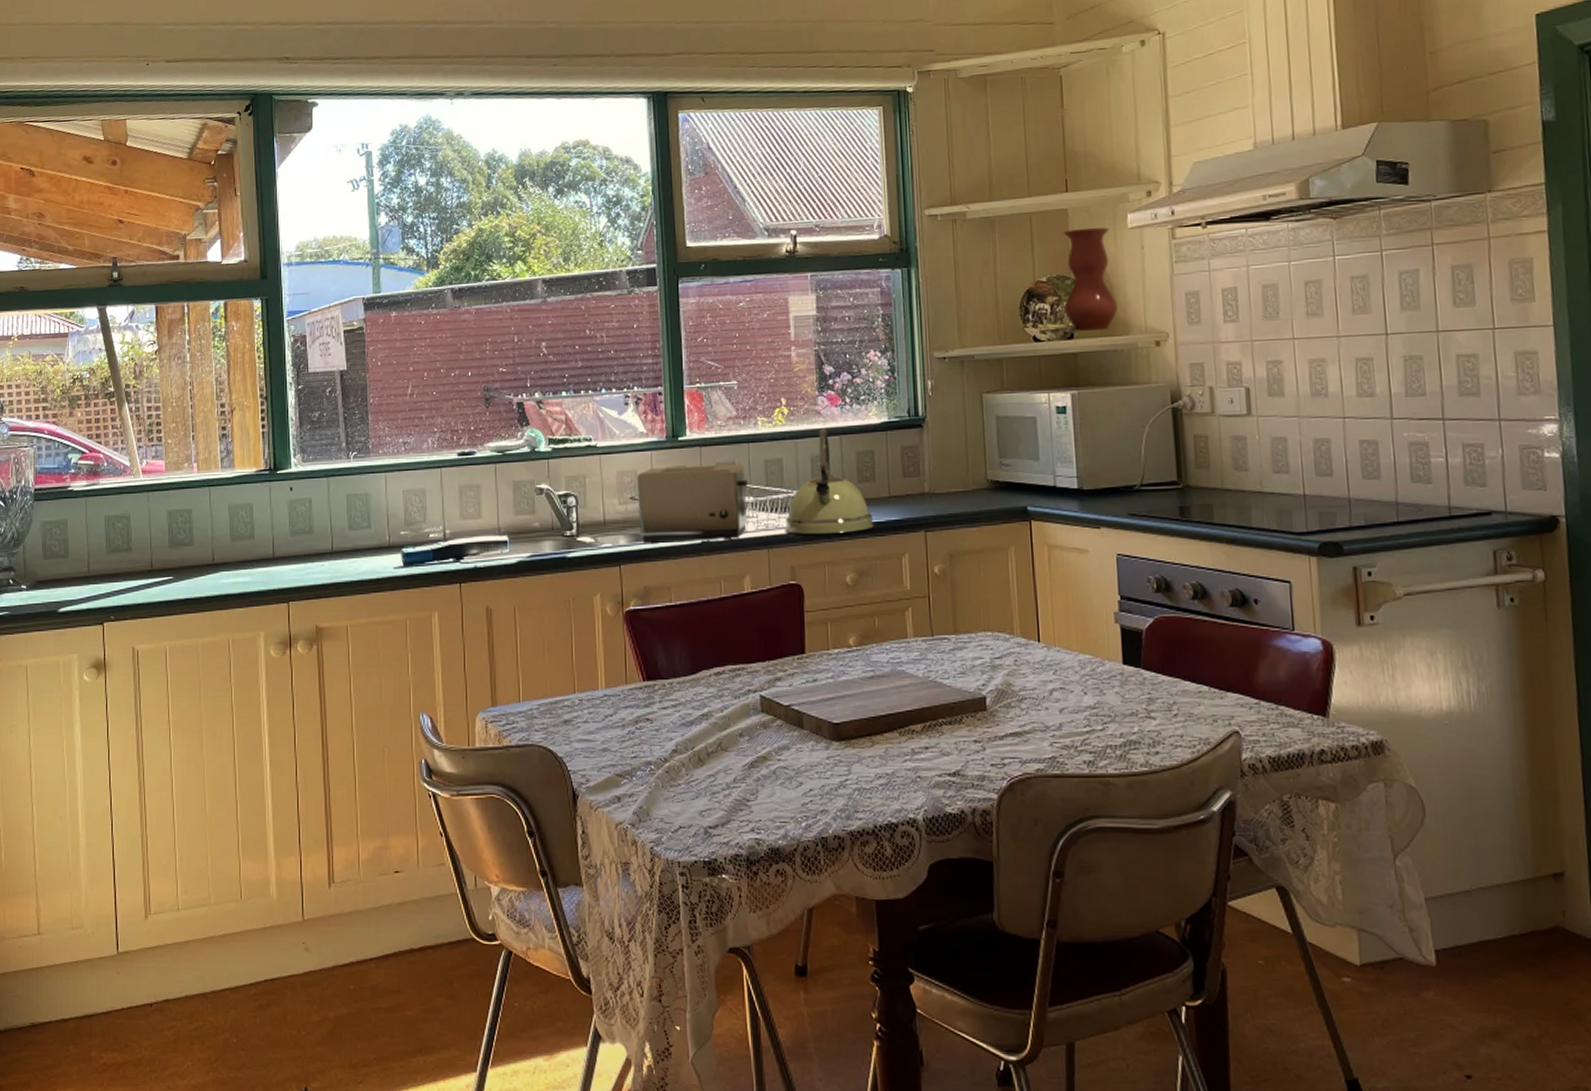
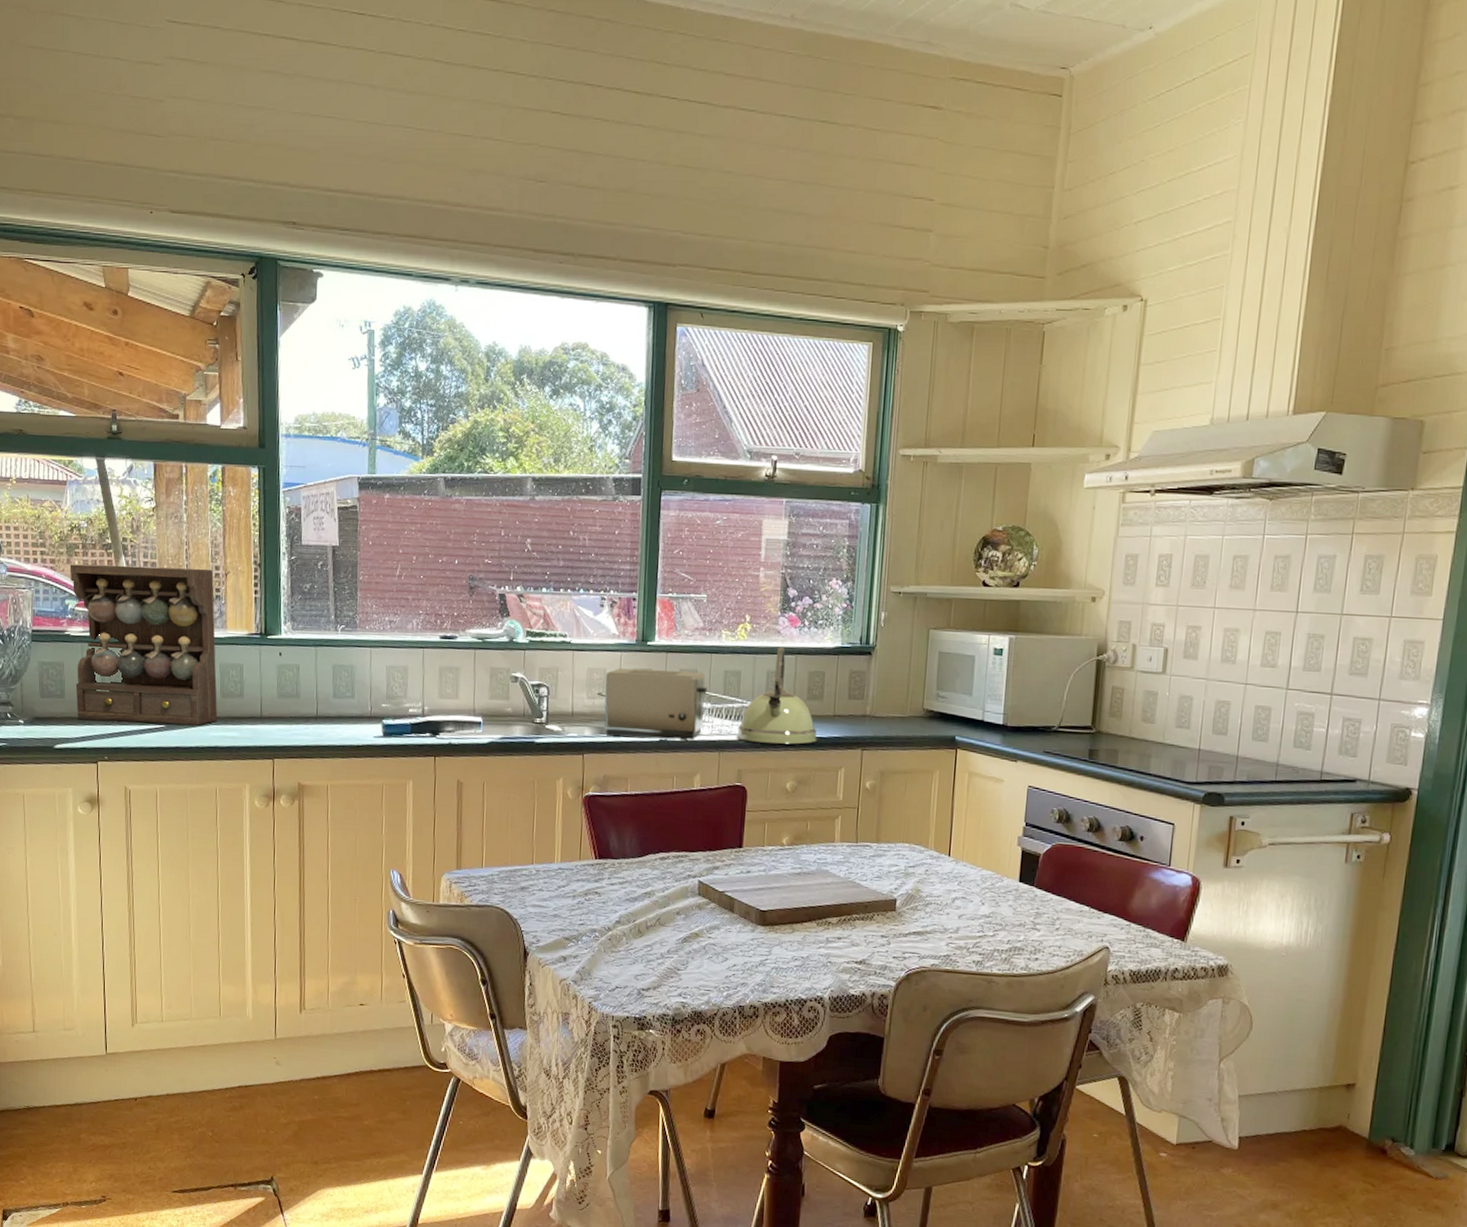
spice rack: none [72,407,228,578] -> present [69,564,218,726]
vase: present [1063,228,1119,331] -> none [1014,484,1067,582]

